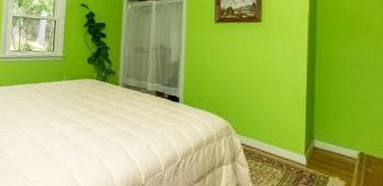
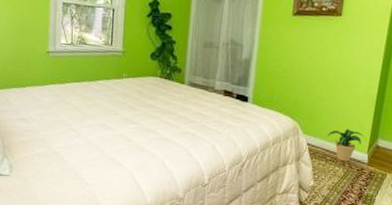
potted plant: none [261,129,302,164] -> present [327,129,367,162]

